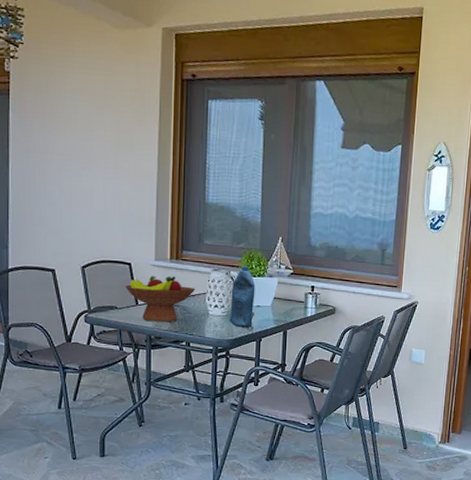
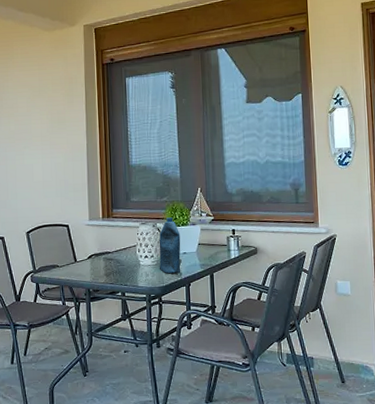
fruit bowl: present [125,276,196,322] -> none [65,232,127,276]

